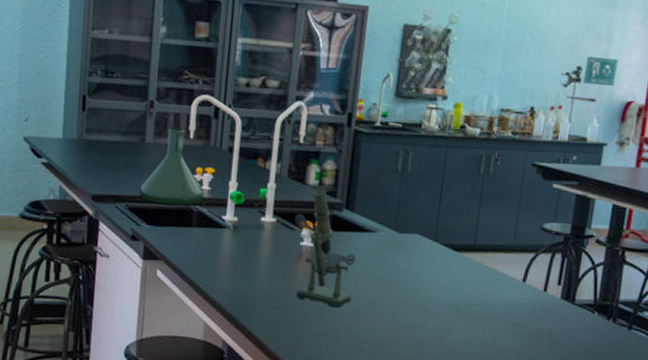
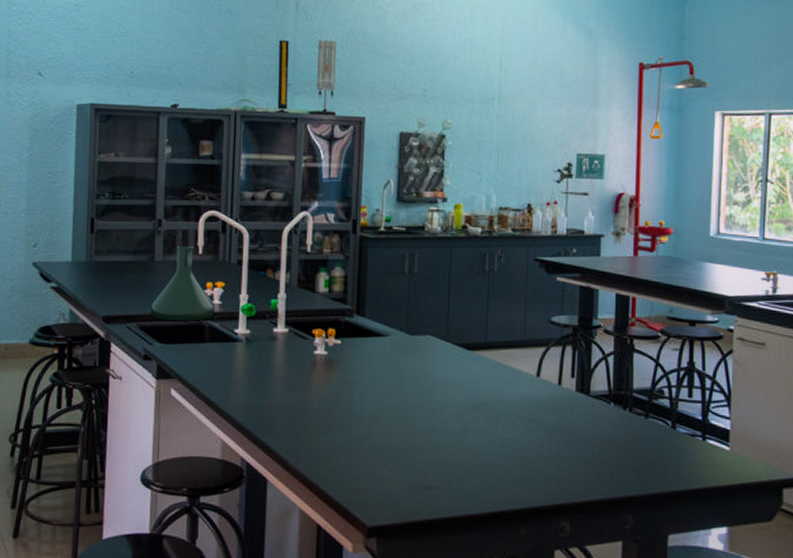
microscope: present [294,187,356,307] -> none [306,294,370,415]

